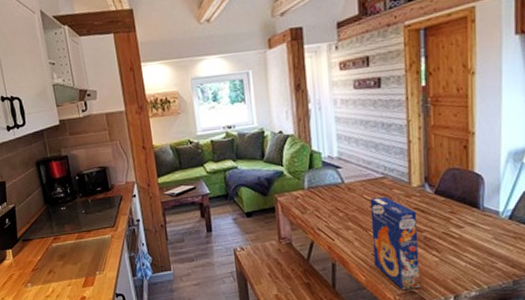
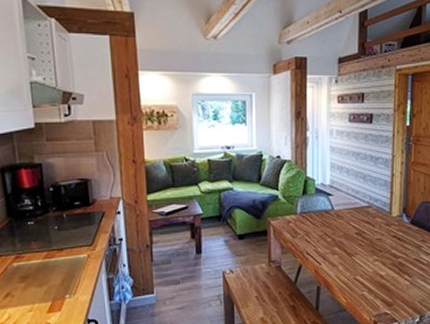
cereal box: present [370,196,420,289] -> none [354,224,395,311]

